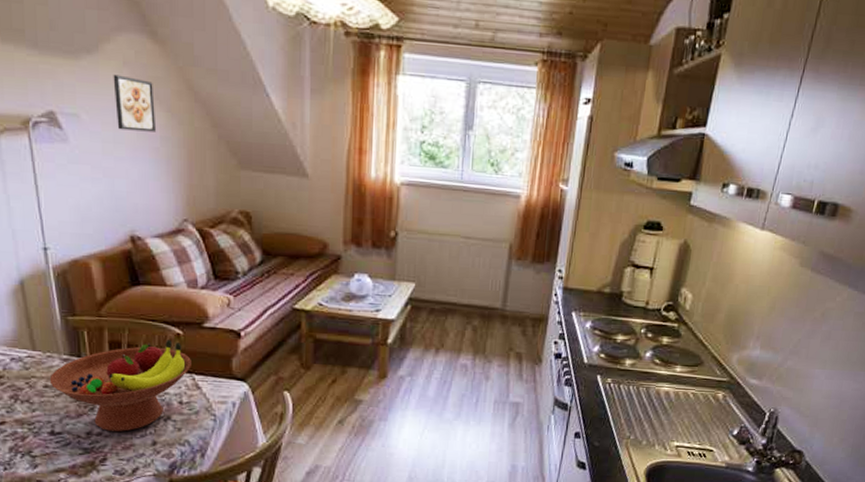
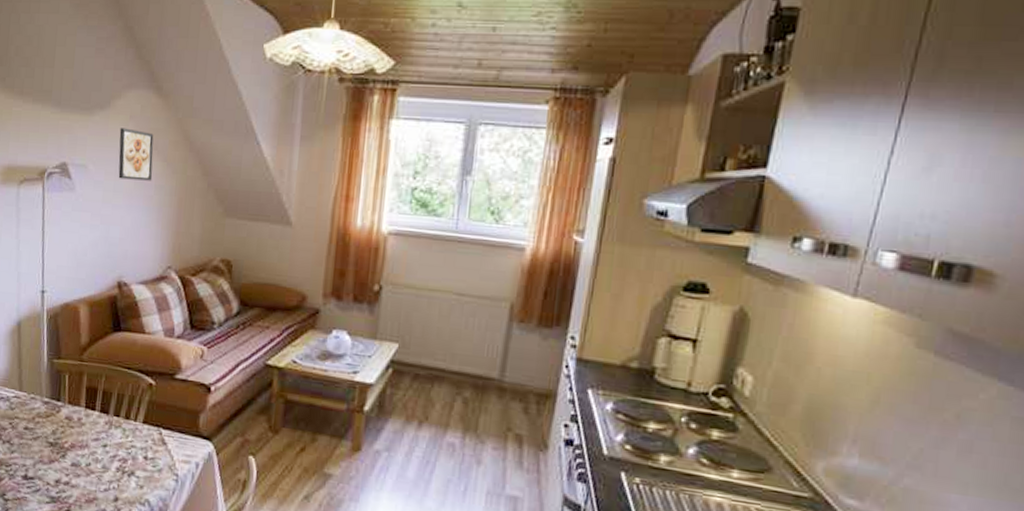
fruit bowl: present [49,340,191,432] -> none [30,389,160,483]

